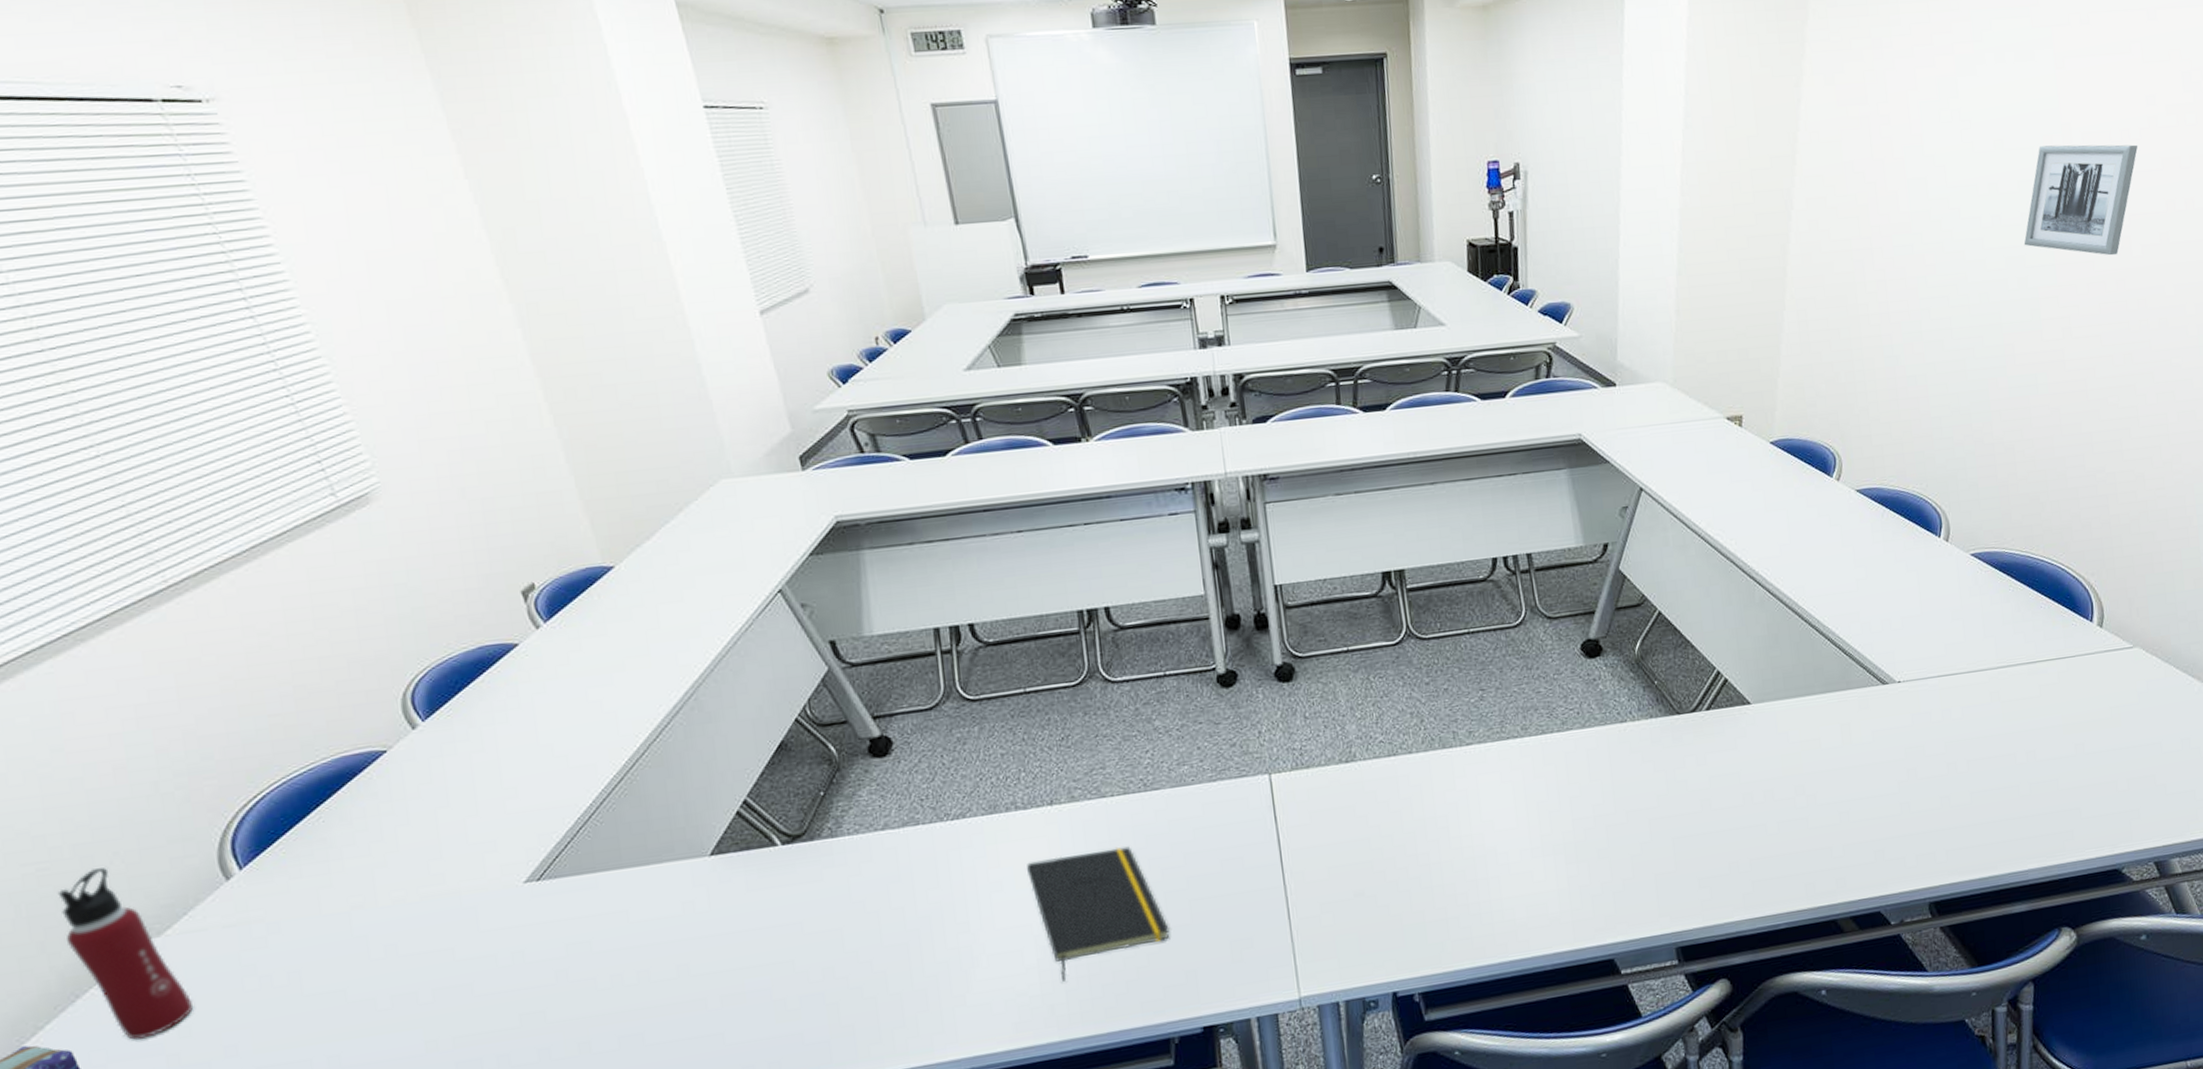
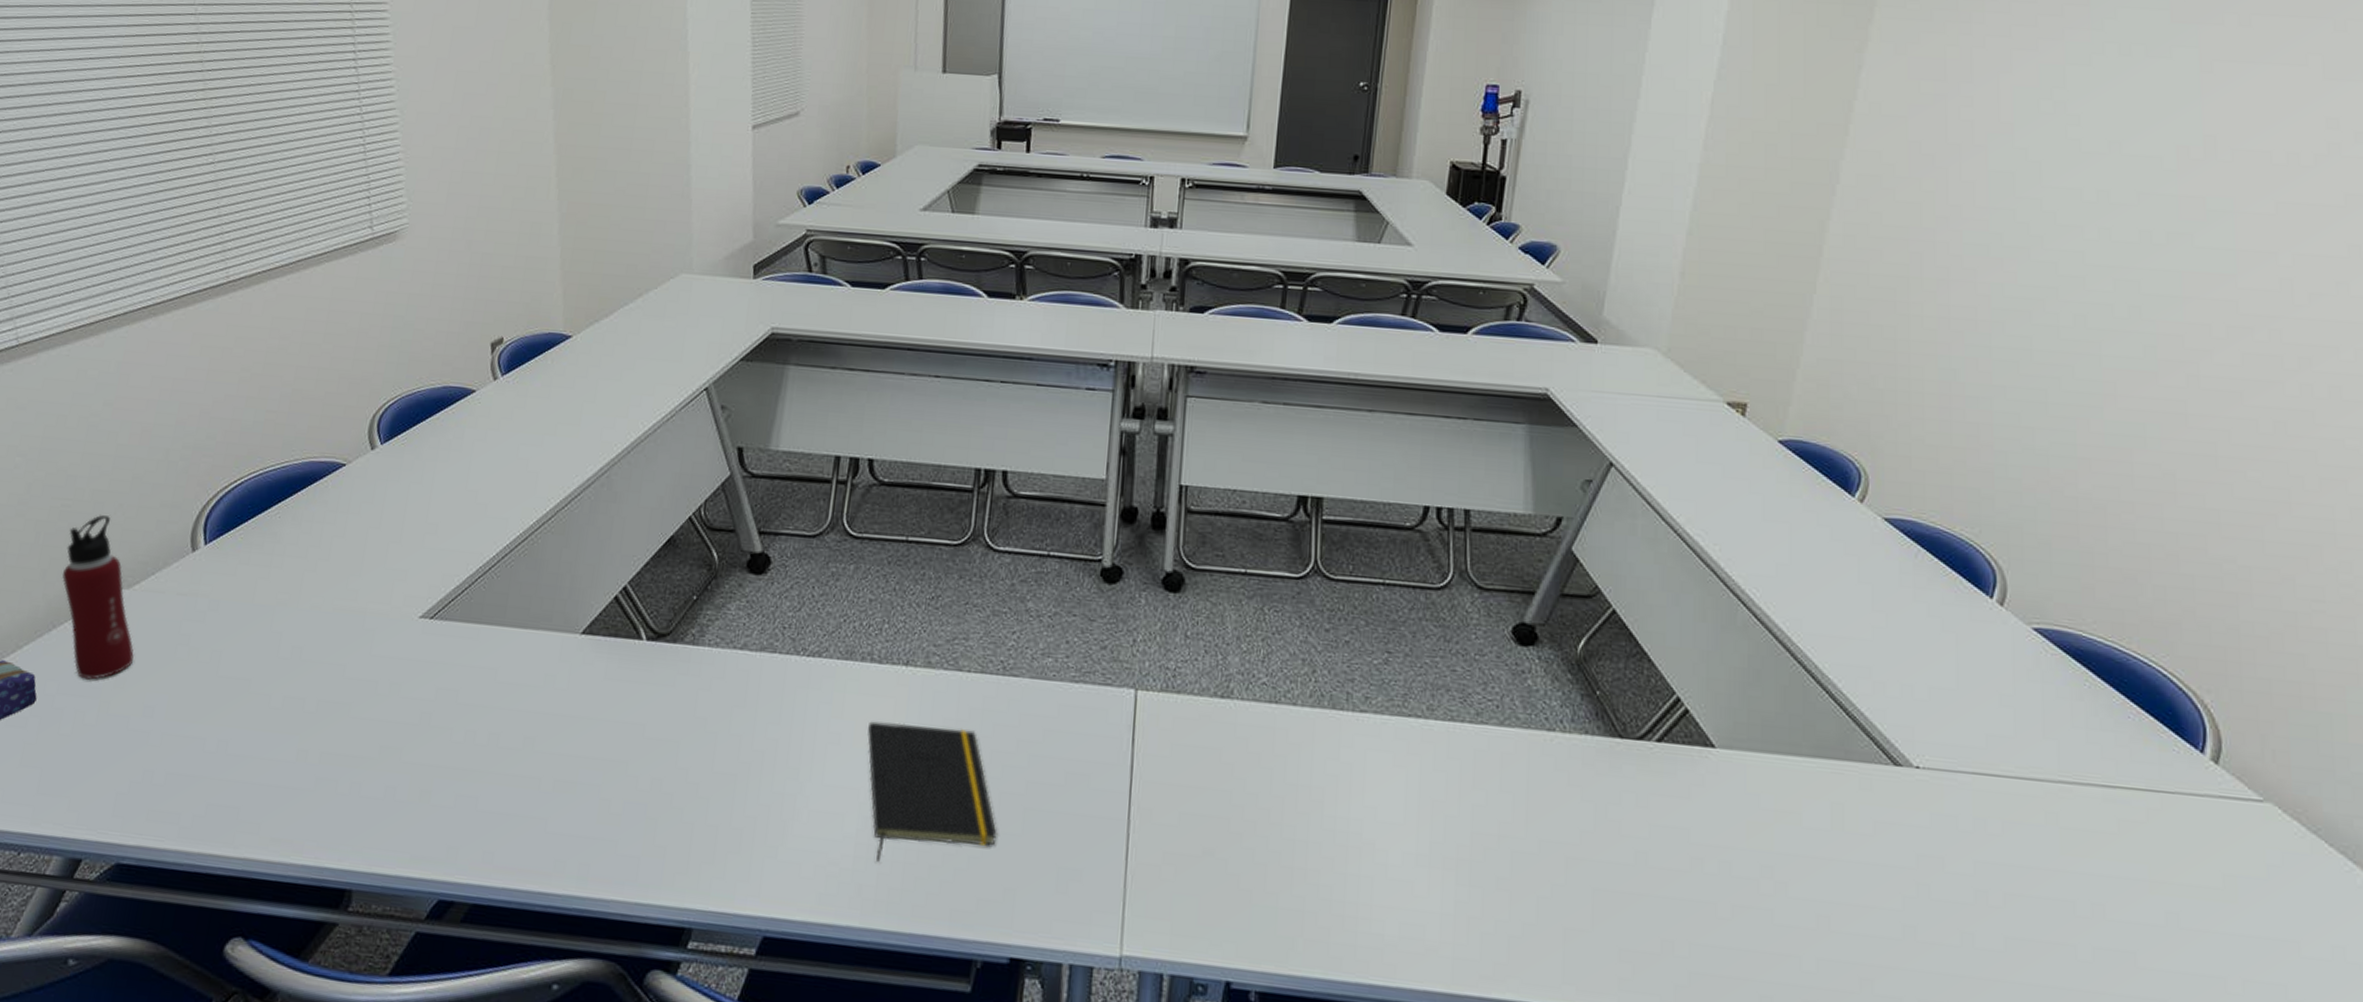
wall art: present [2024,144,2138,256] -> none [2140,157,2311,299]

